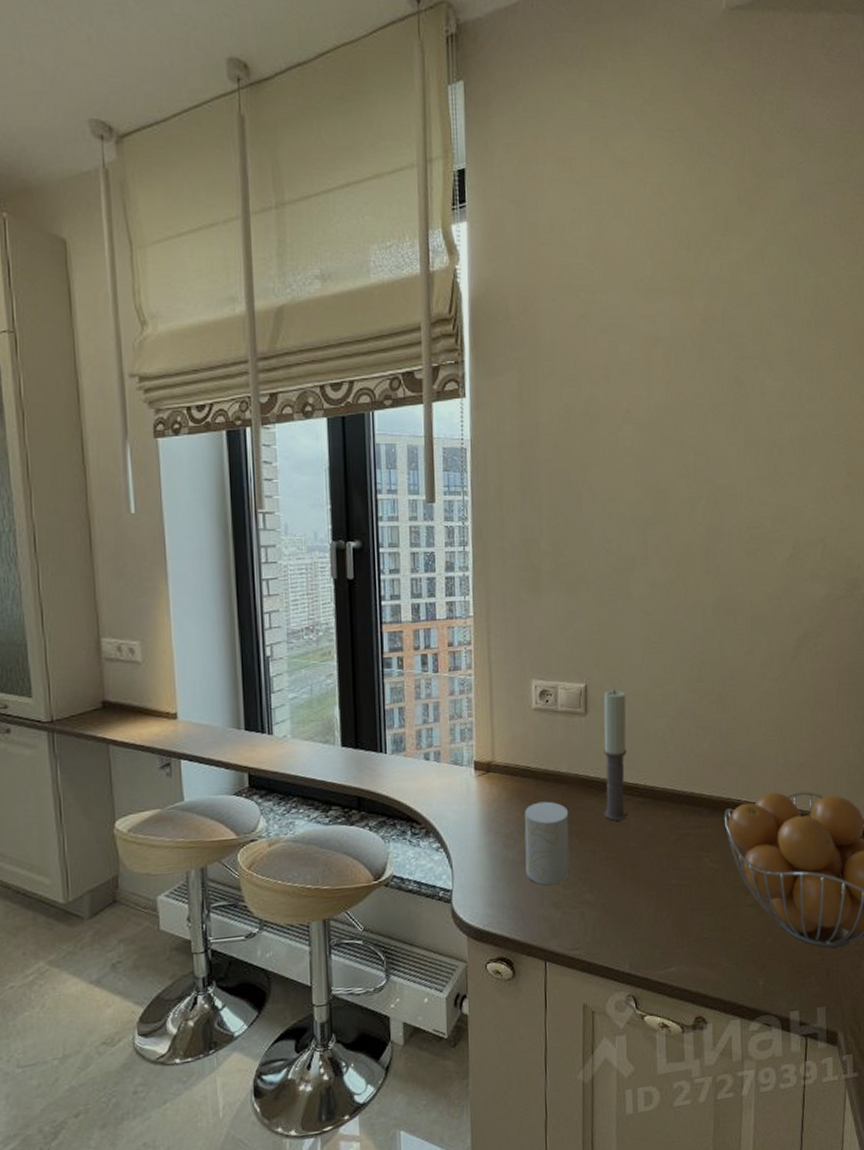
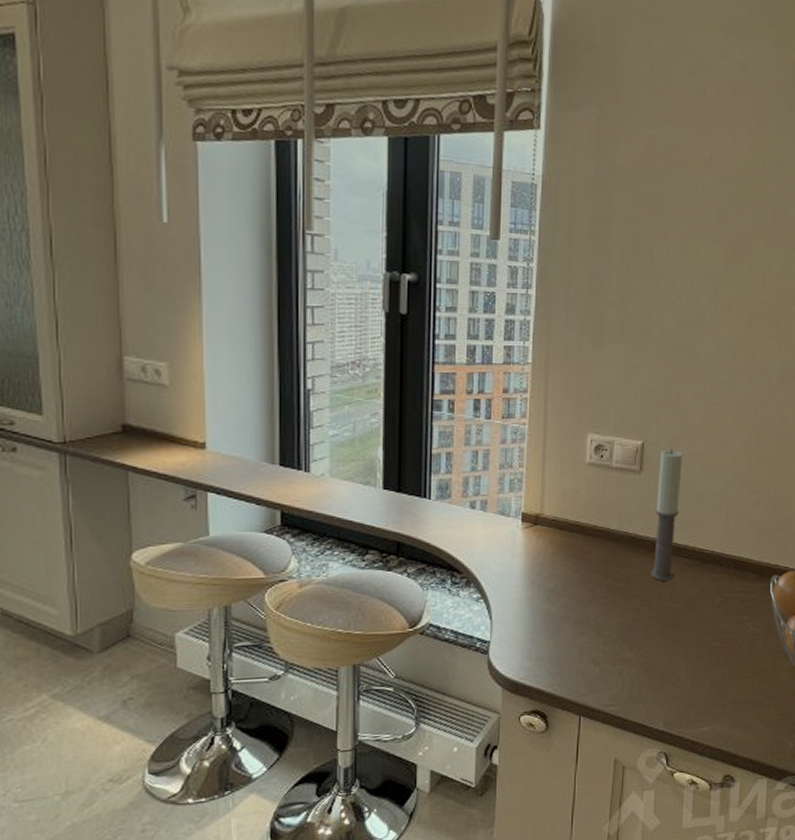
cup: present [524,801,570,885] -> none [567,557,615,642]

